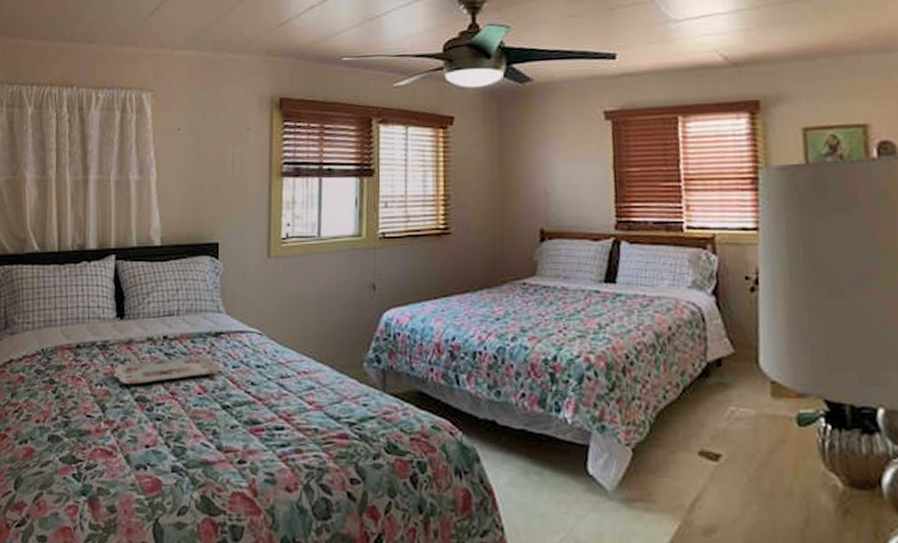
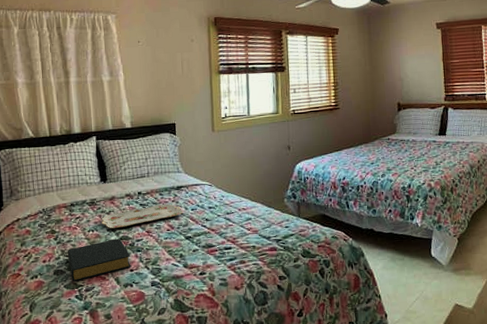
hardback book: none [66,399,147,454] -> present [67,238,131,282]

